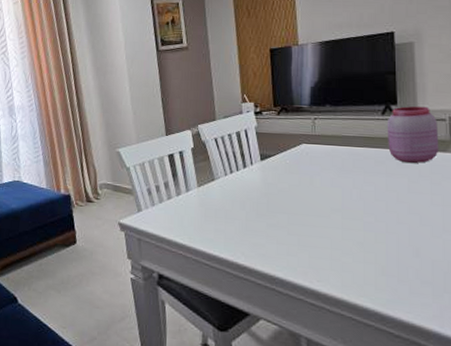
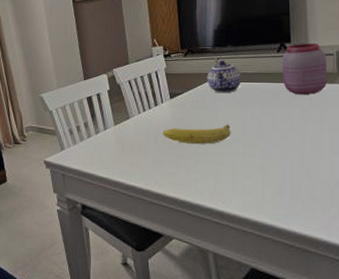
fruit: none [251,192,328,213] -> present [163,124,230,144]
teapot: none [302,121,341,158] -> present [207,61,241,93]

